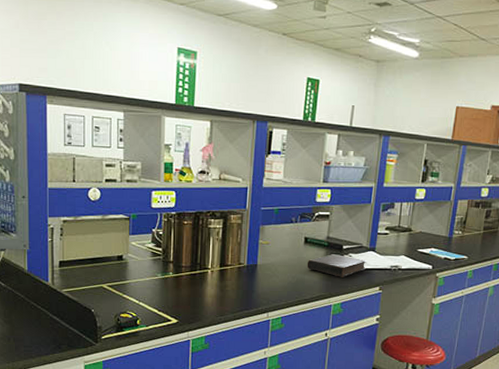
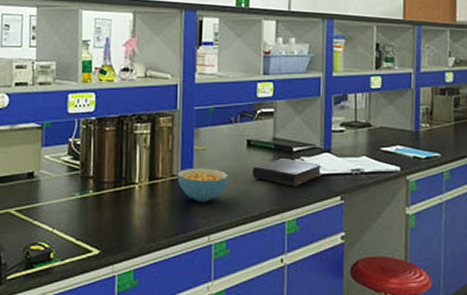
cereal bowl: none [244,259,287,286] -> present [177,168,228,202]

